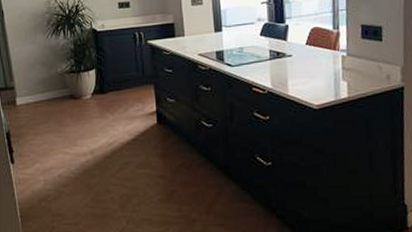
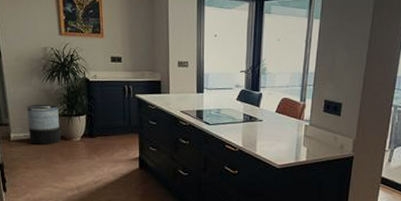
trash can: none [31,61,70,107] -> present [26,104,61,145]

